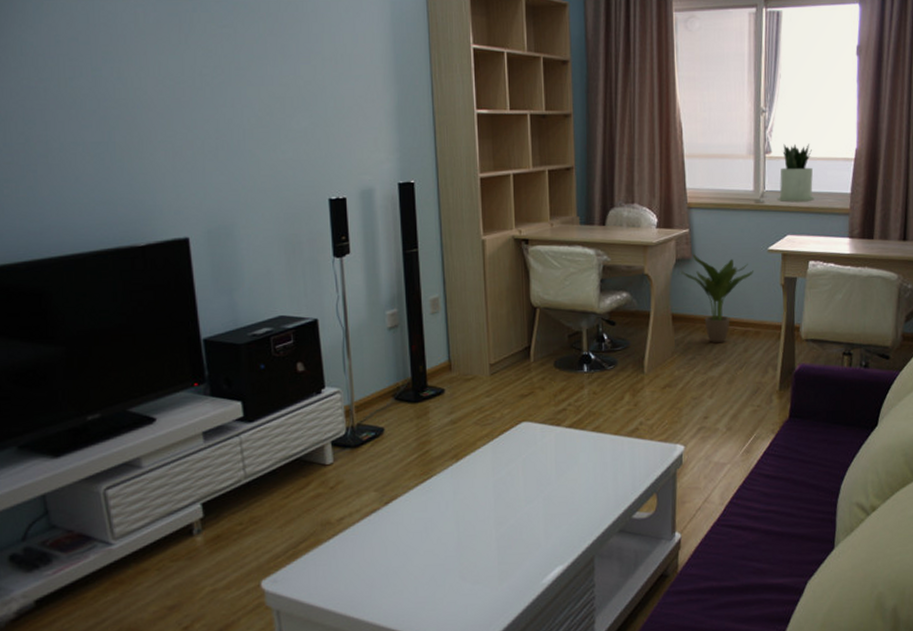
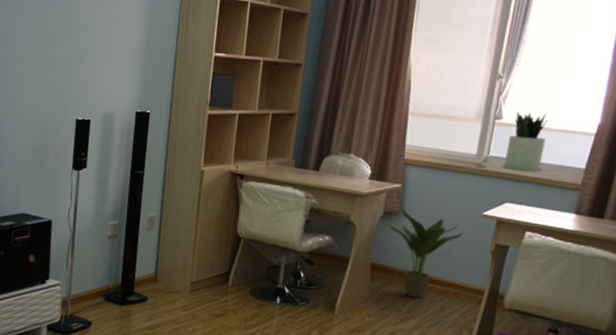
books: none [476,130,505,169] -> present [206,72,237,109]

